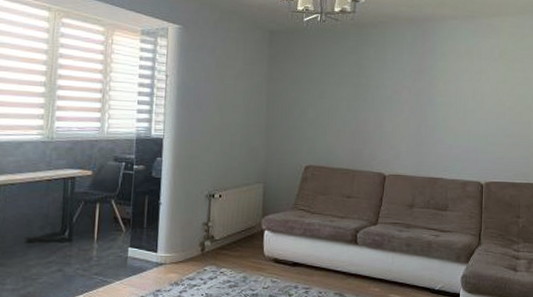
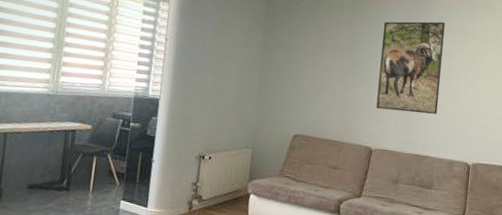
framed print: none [386,43,450,136] -> present [376,21,445,114]

